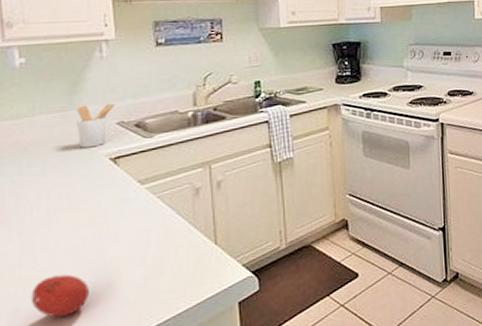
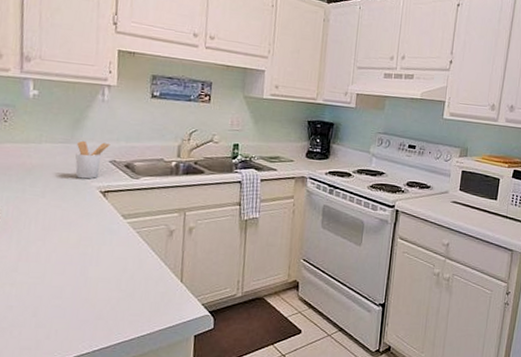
fruit: present [30,274,89,318] -> none [21,283,71,320]

